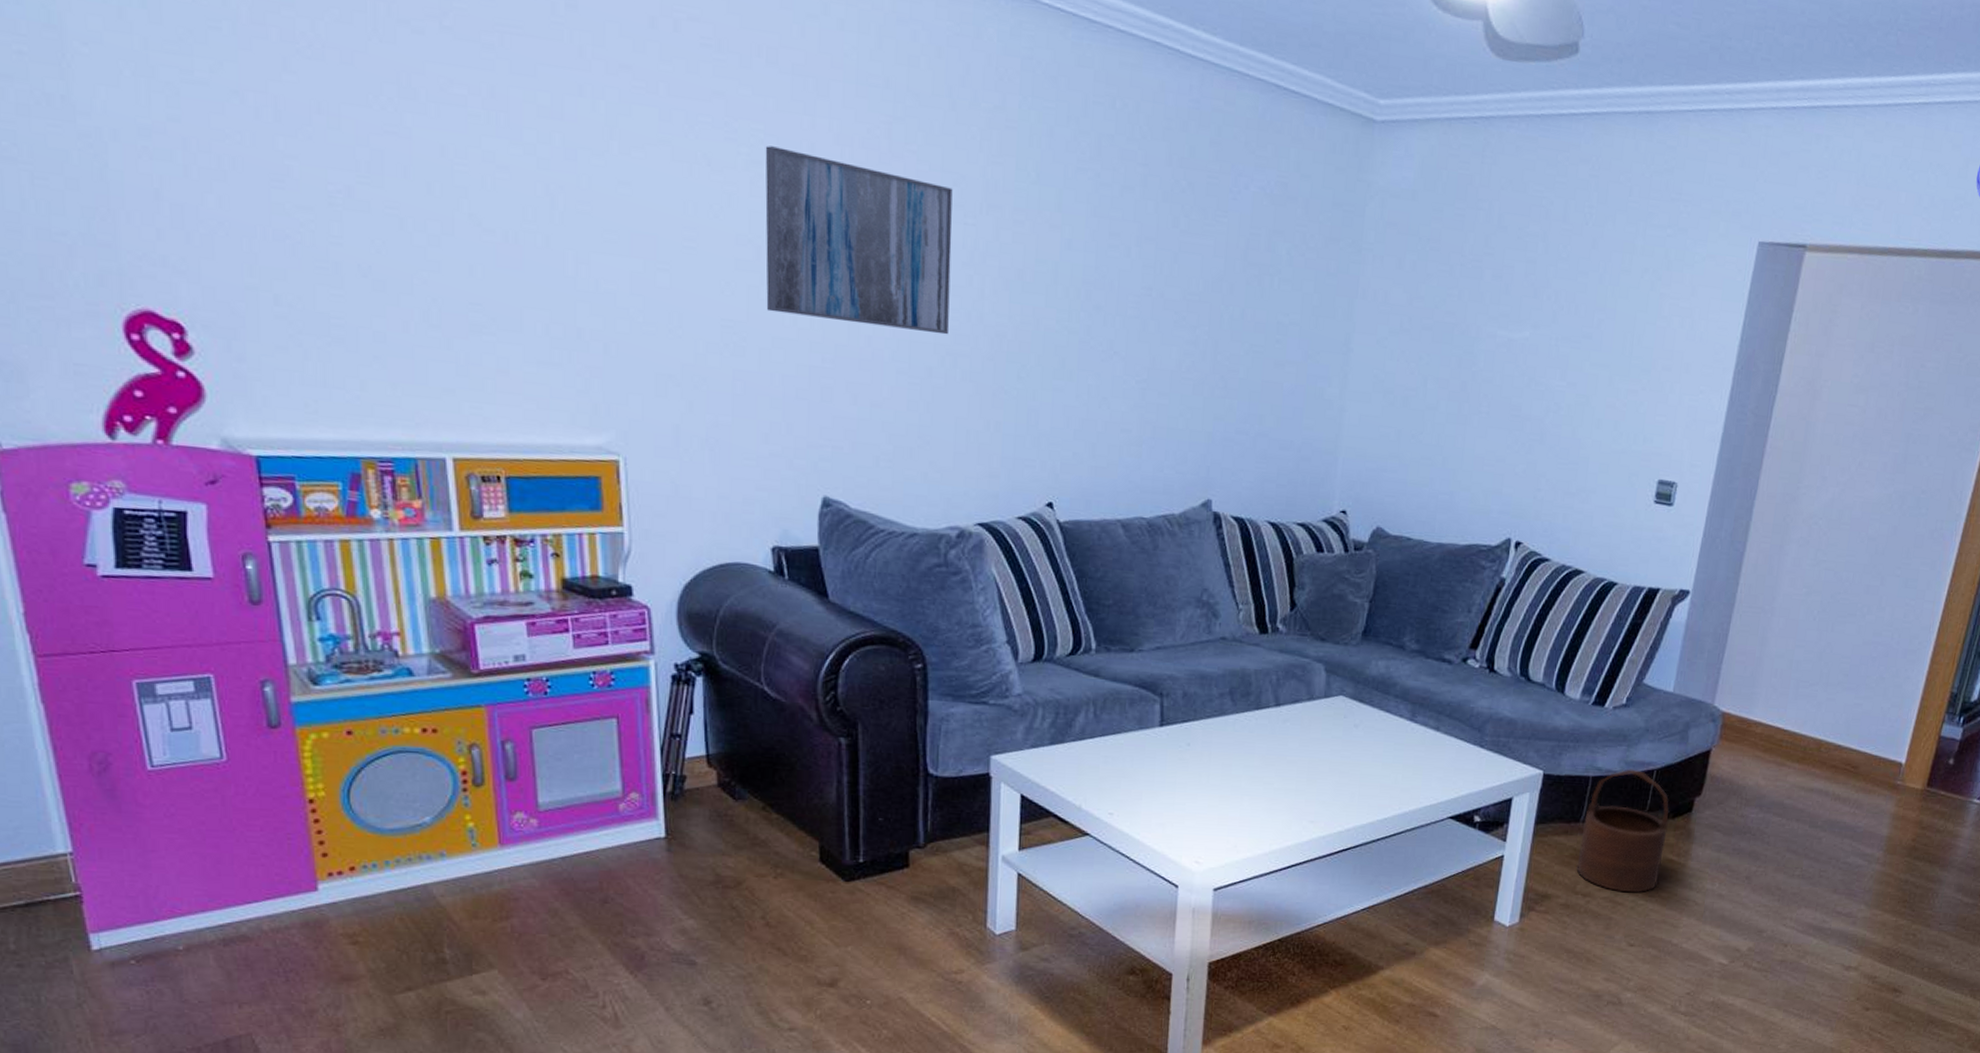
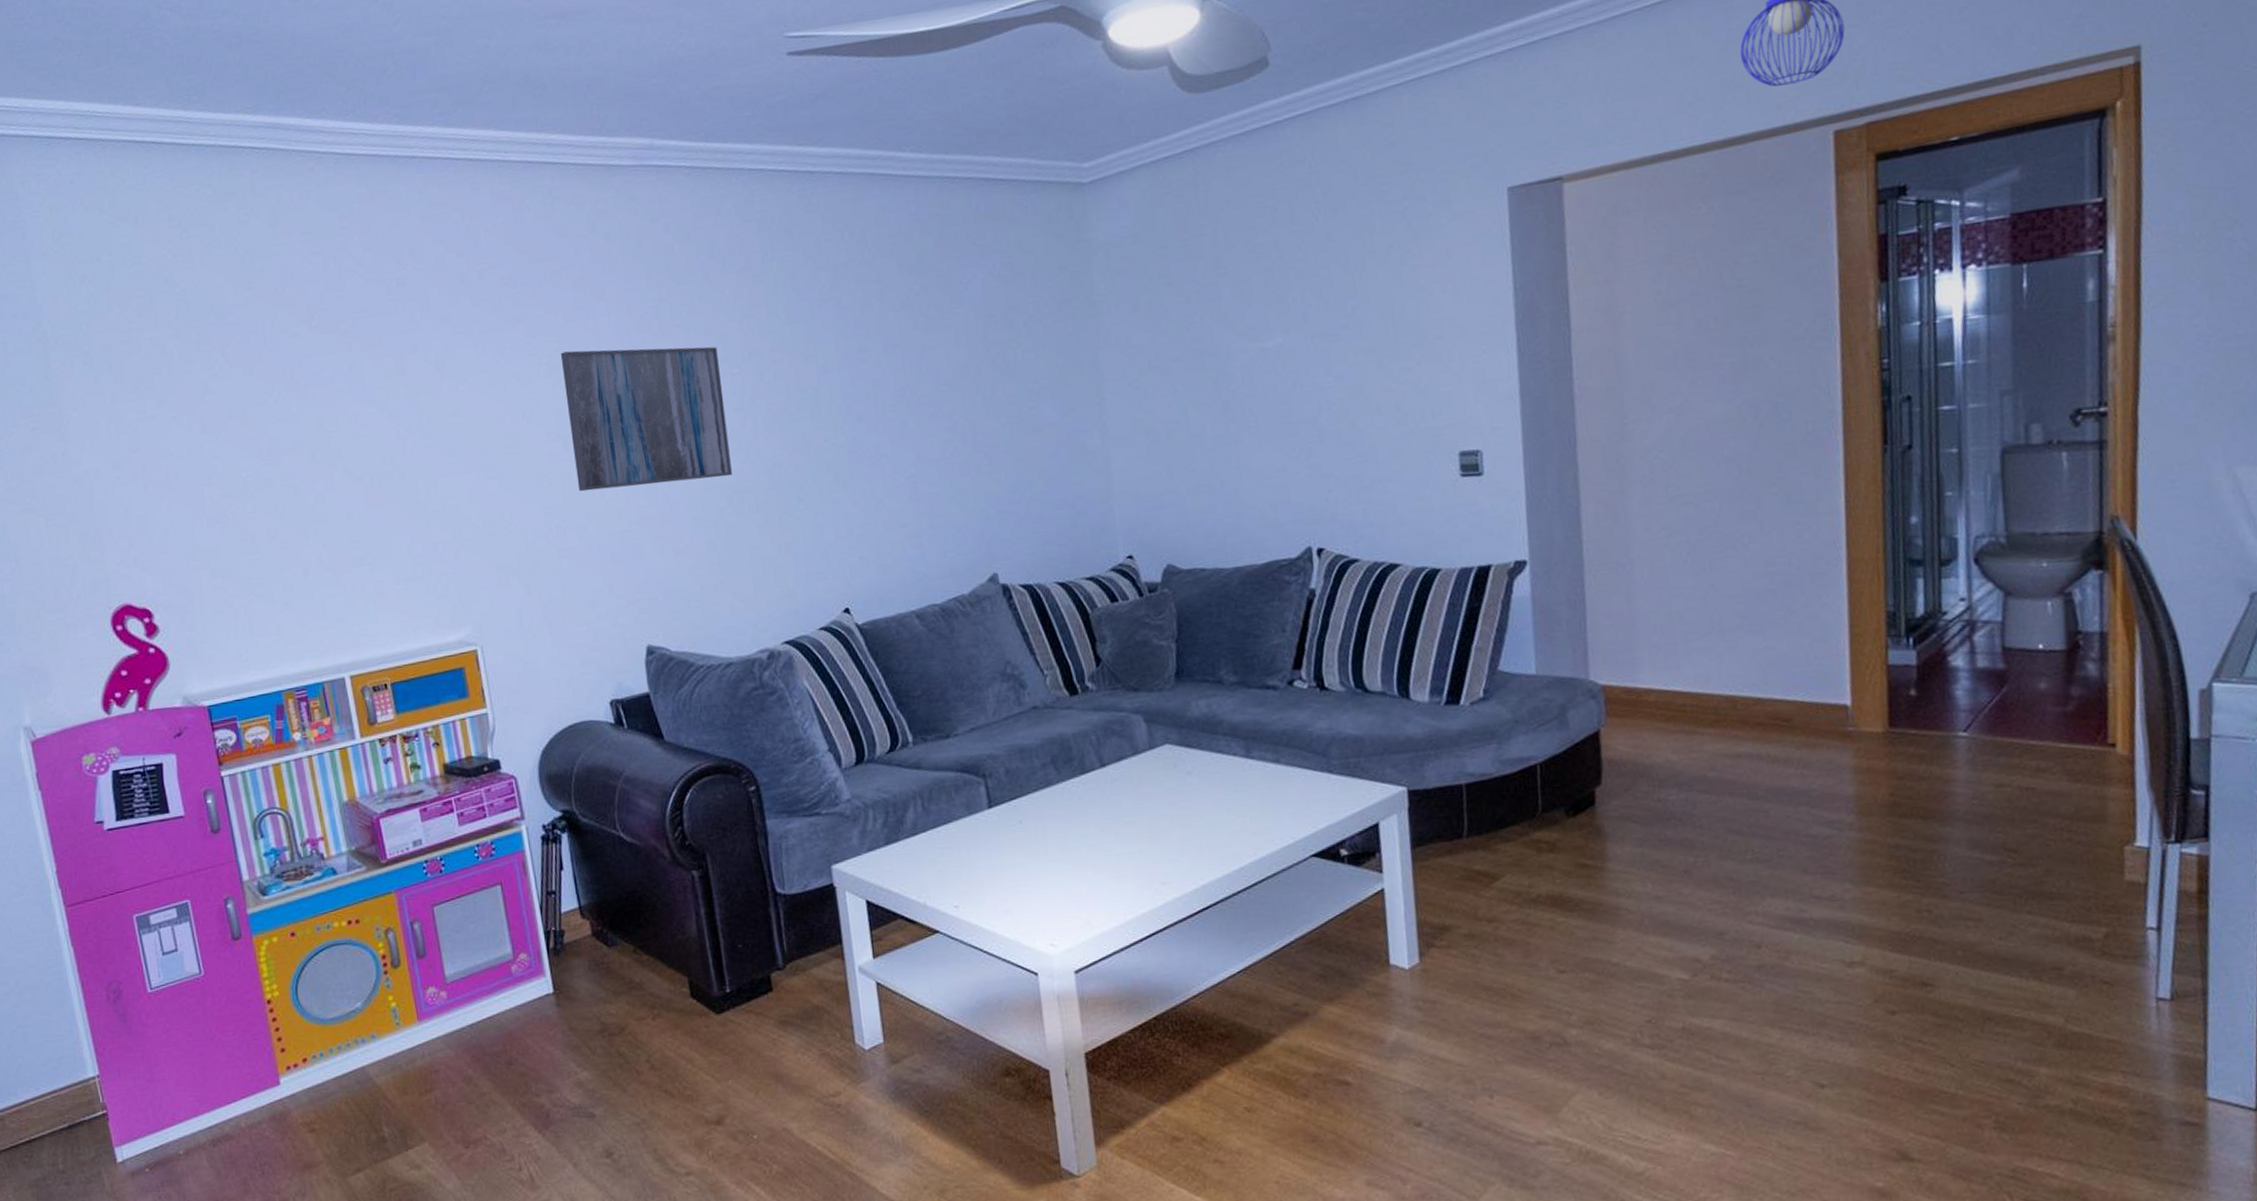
wooden bucket: present [1576,769,1670,893] -> none [1467,767,1575,911]

